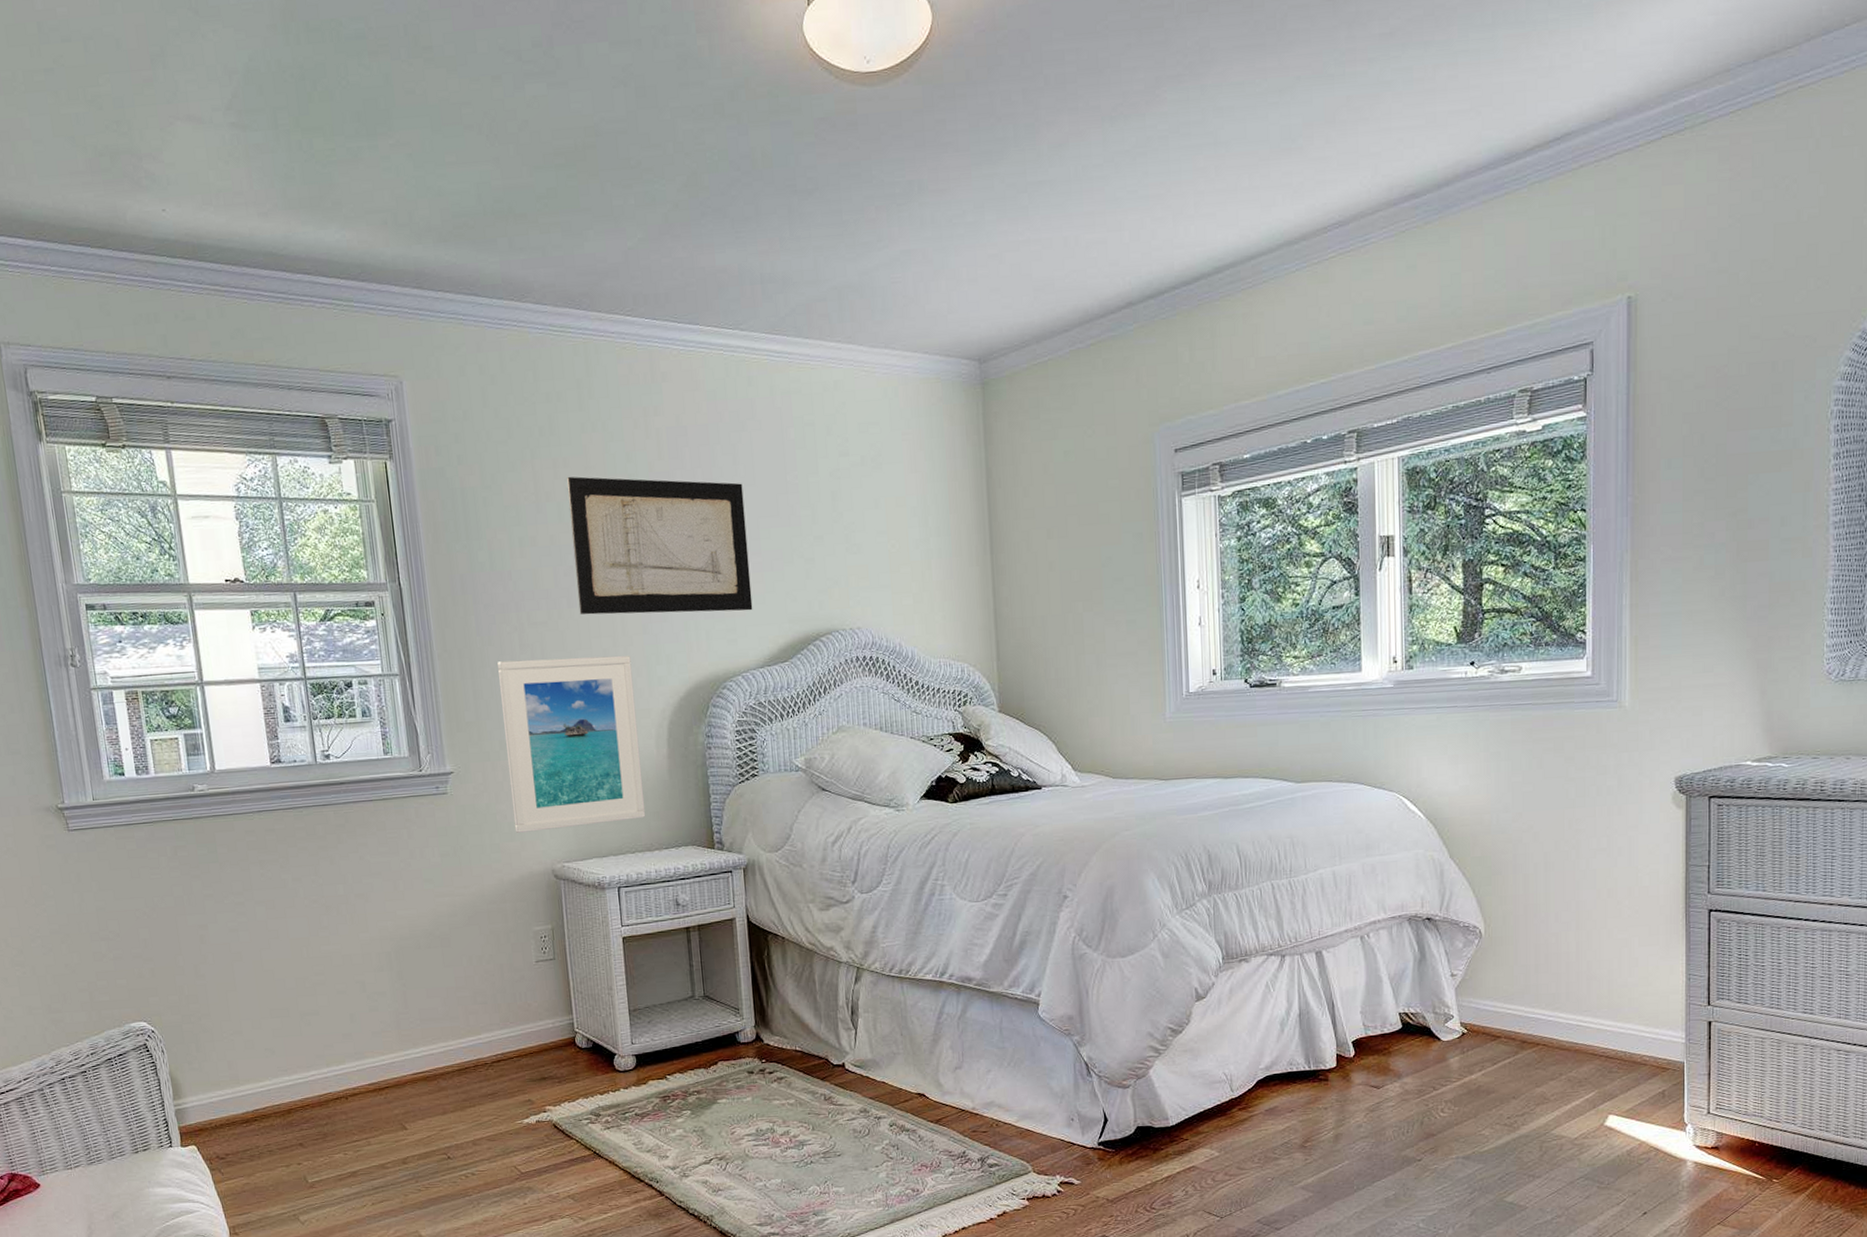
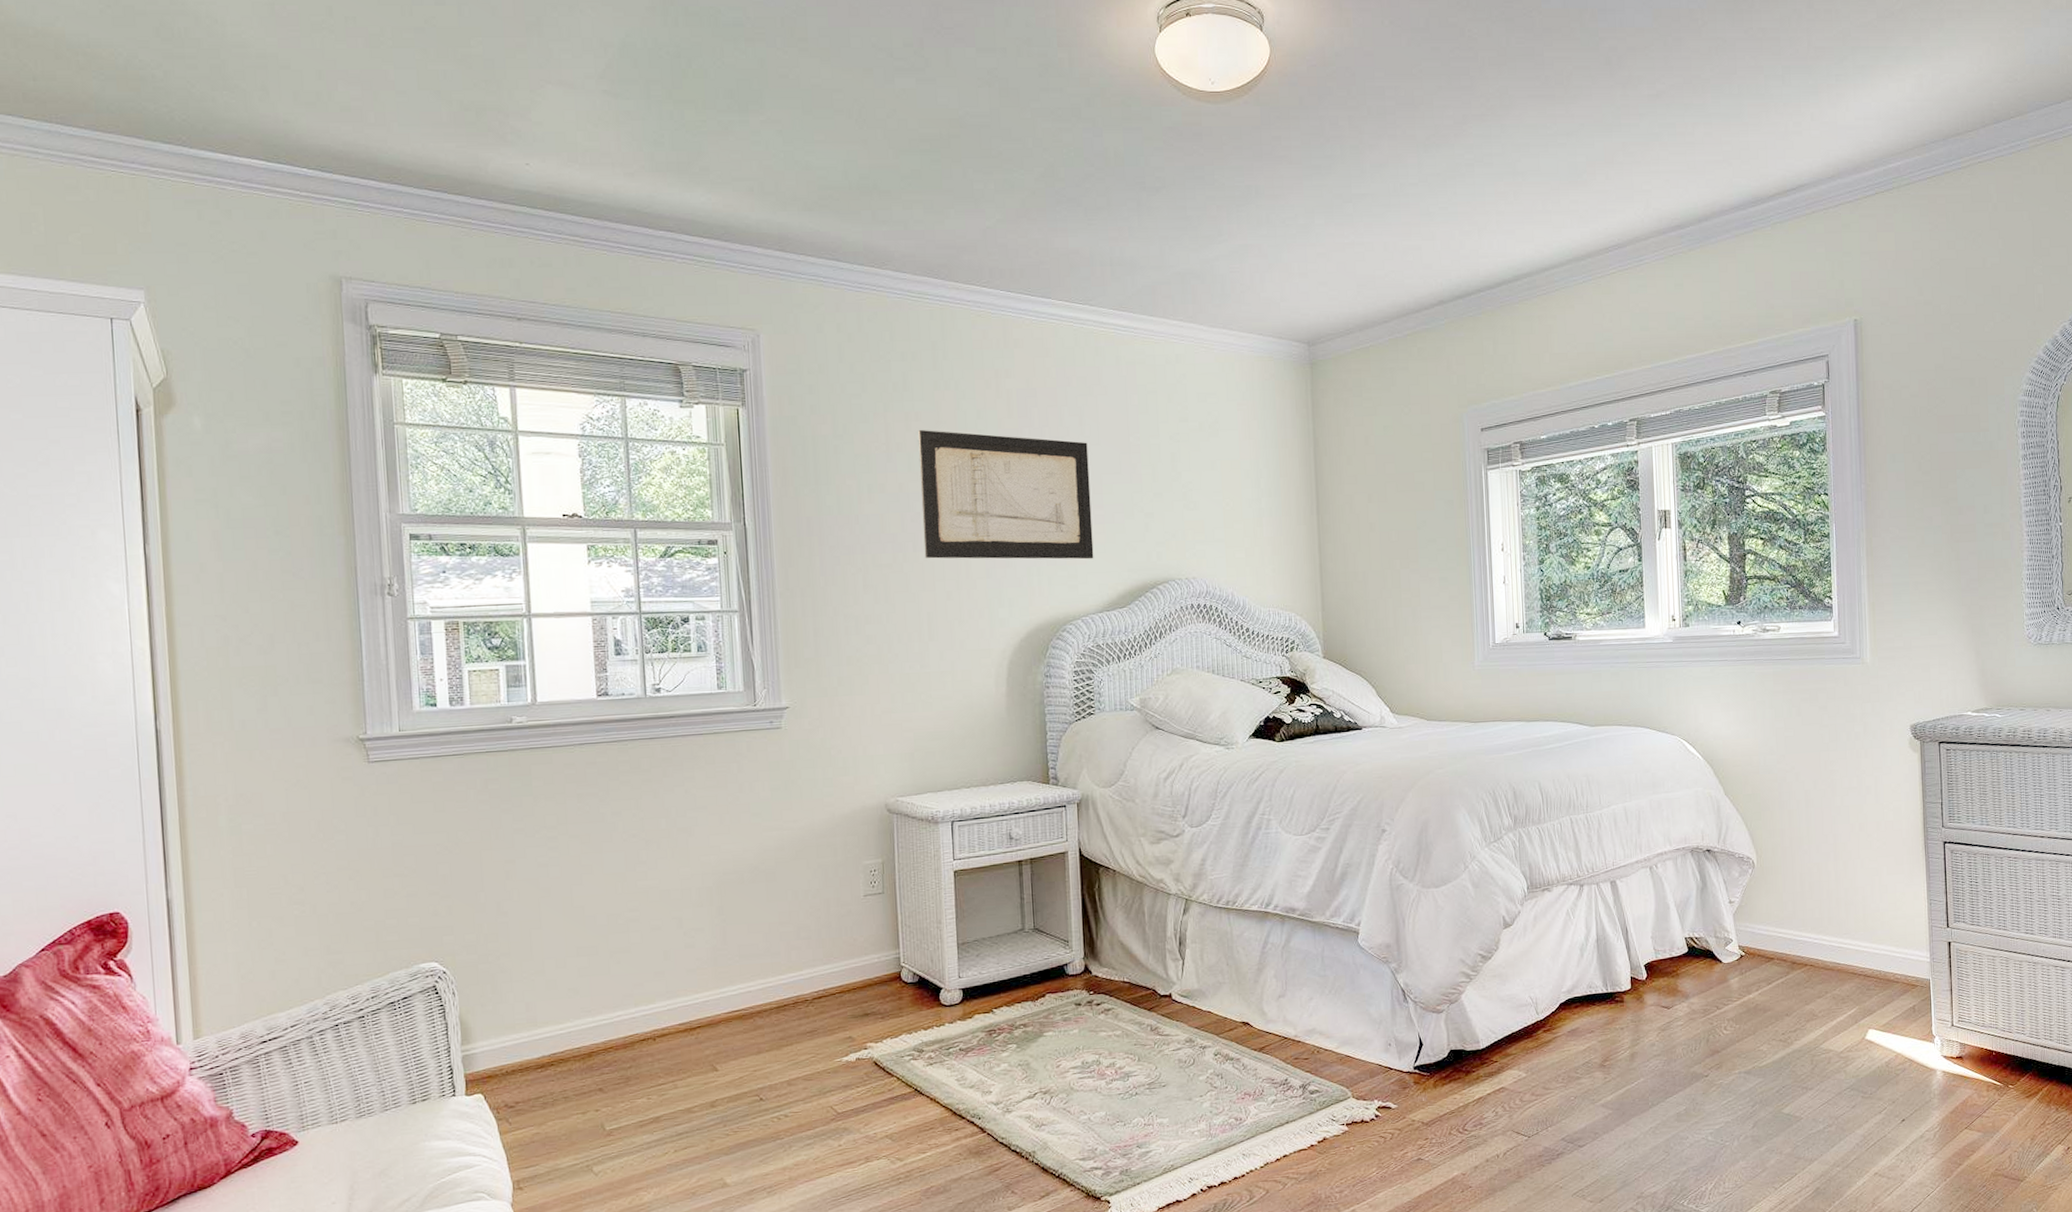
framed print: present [498,655,646,833] -> none [840,598,983,767]

